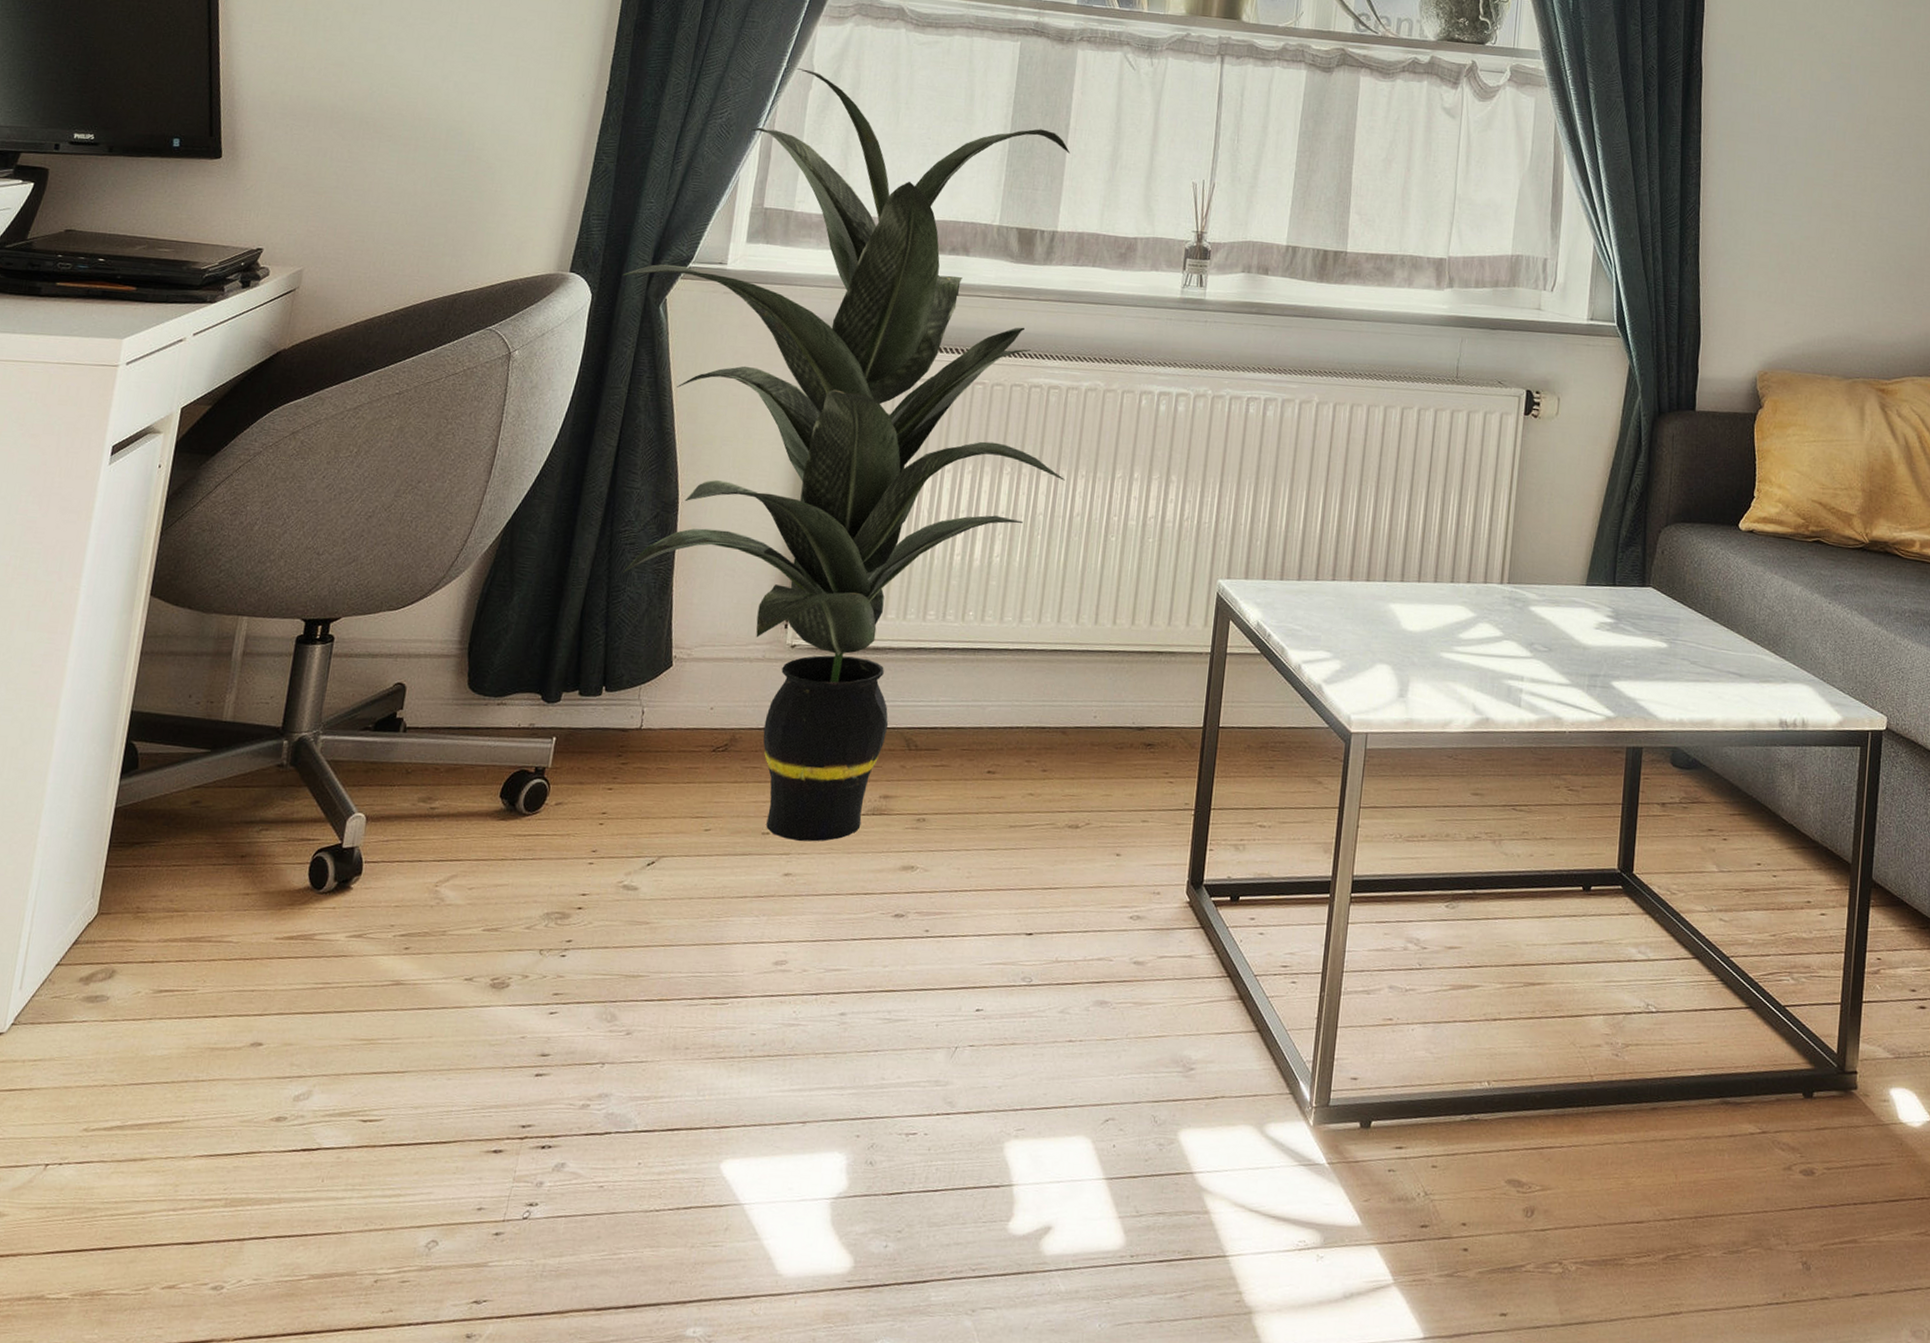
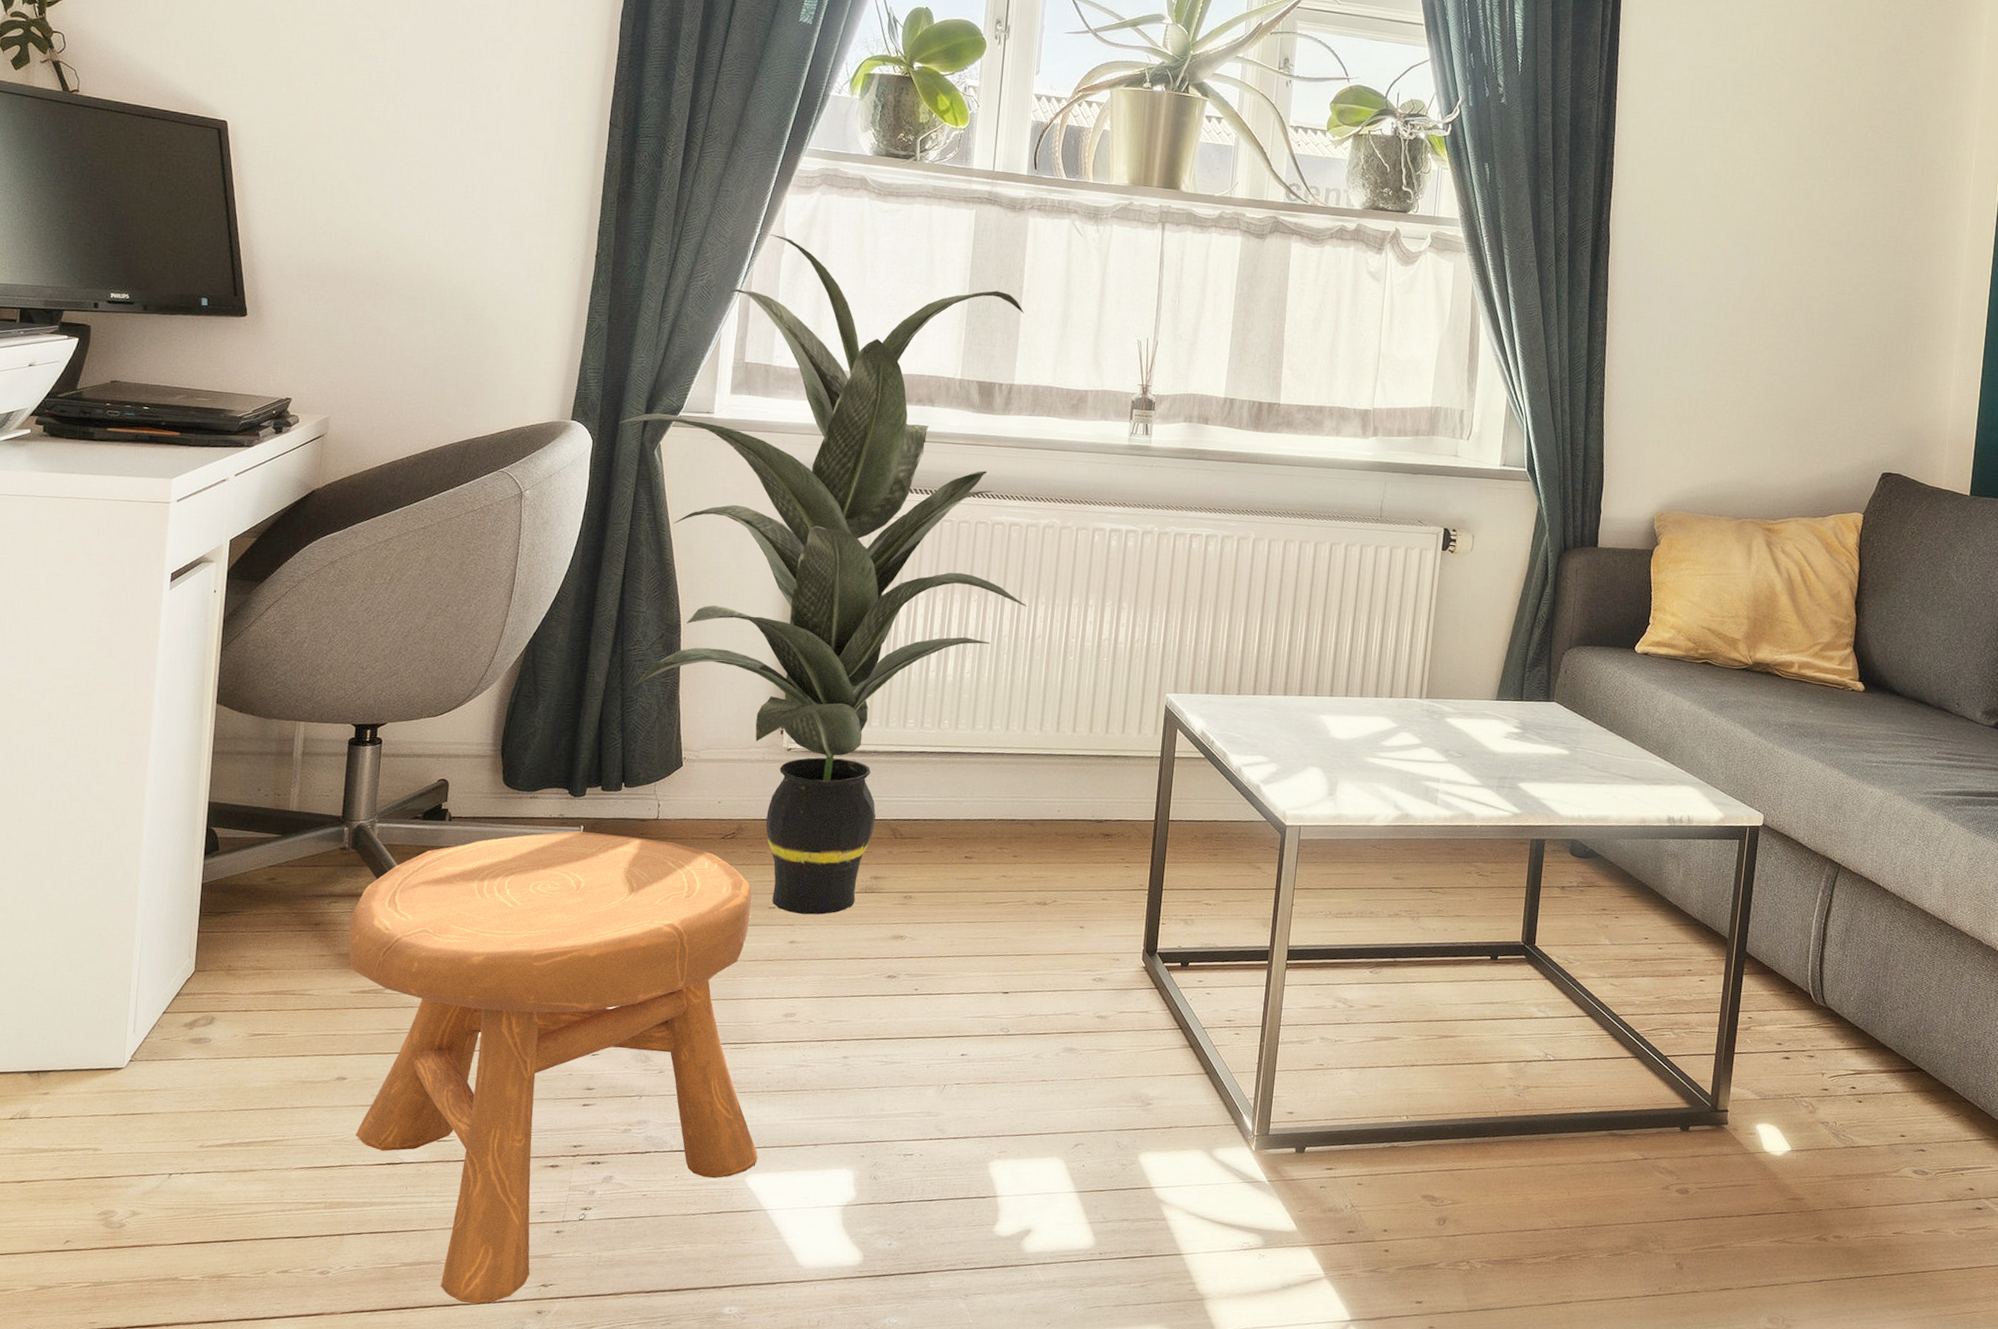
stool: none [268,743,744,1327] -> present [347,831,758,1304]

